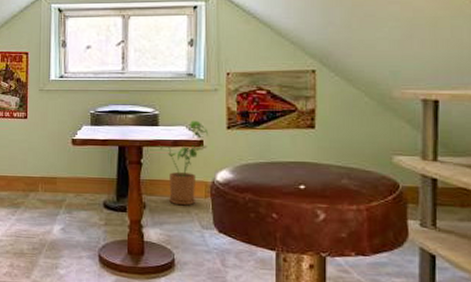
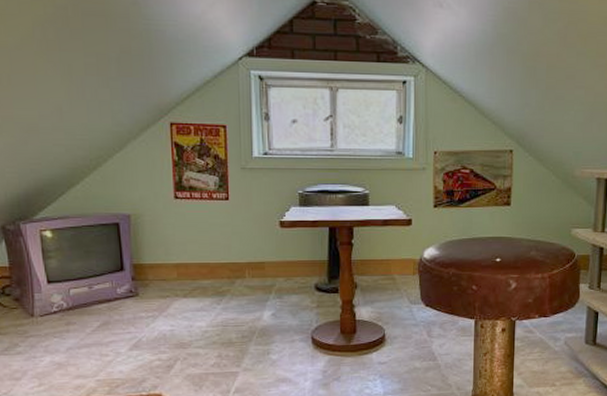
house plant: present [160,120,209,206] -> none [371,200,417,284]

